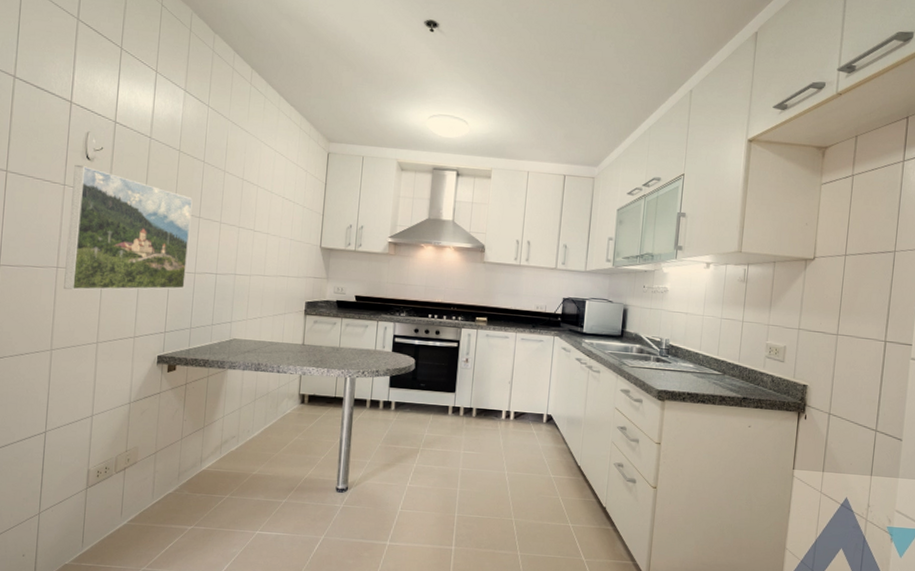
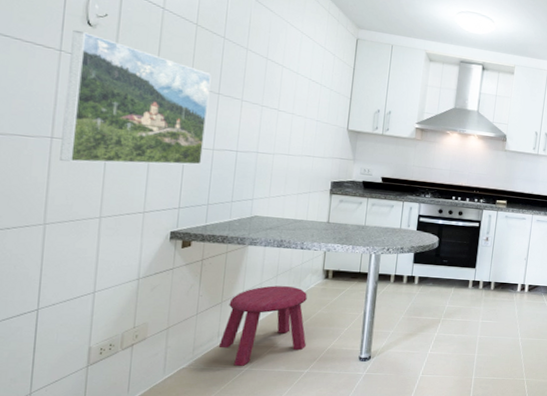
stool: none [201,410,284,493] -> present [218,285,307,366]

